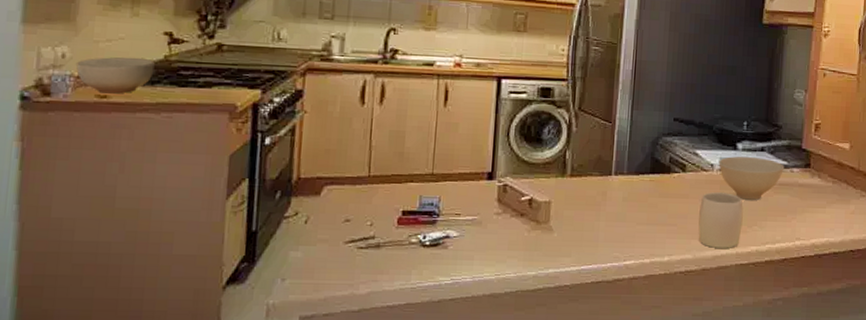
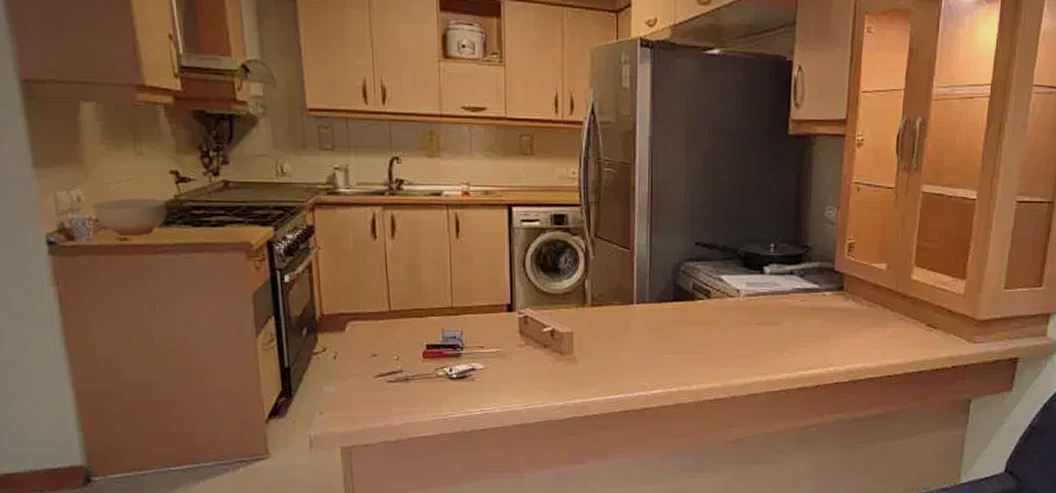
mug: present [698,192,743,248] -> none [726,319,773,376]
bowl: present [718,156,785,200] -> none [745,281,816,326]

